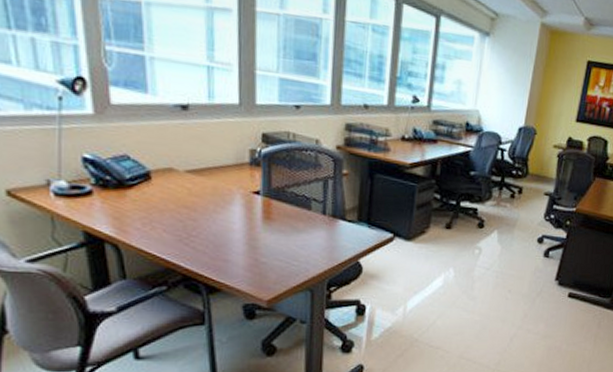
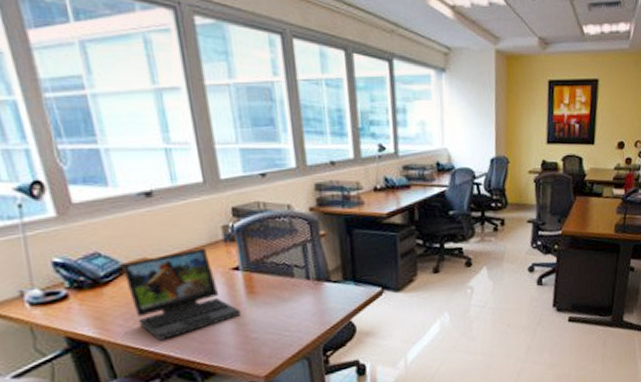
laptop: none [148,167,254,250] -> present [122,248,241,341]

